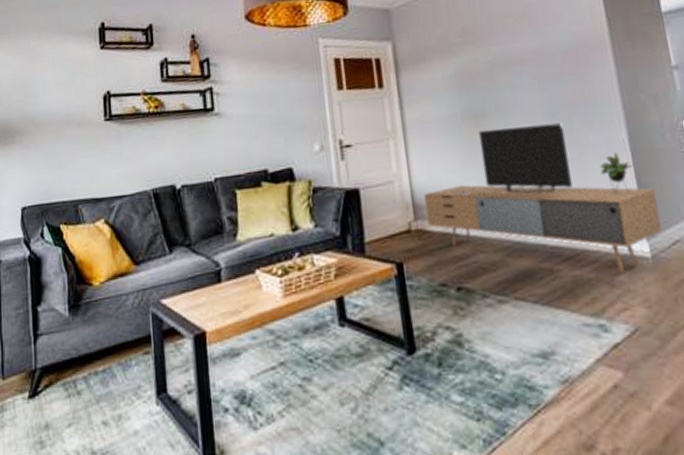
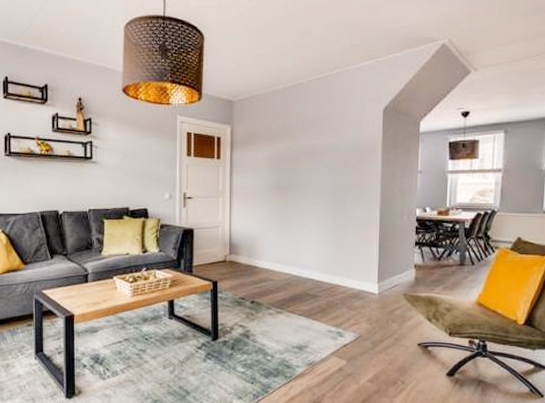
media console: present [424,123,662,274] -> none [238,198,389,302]

